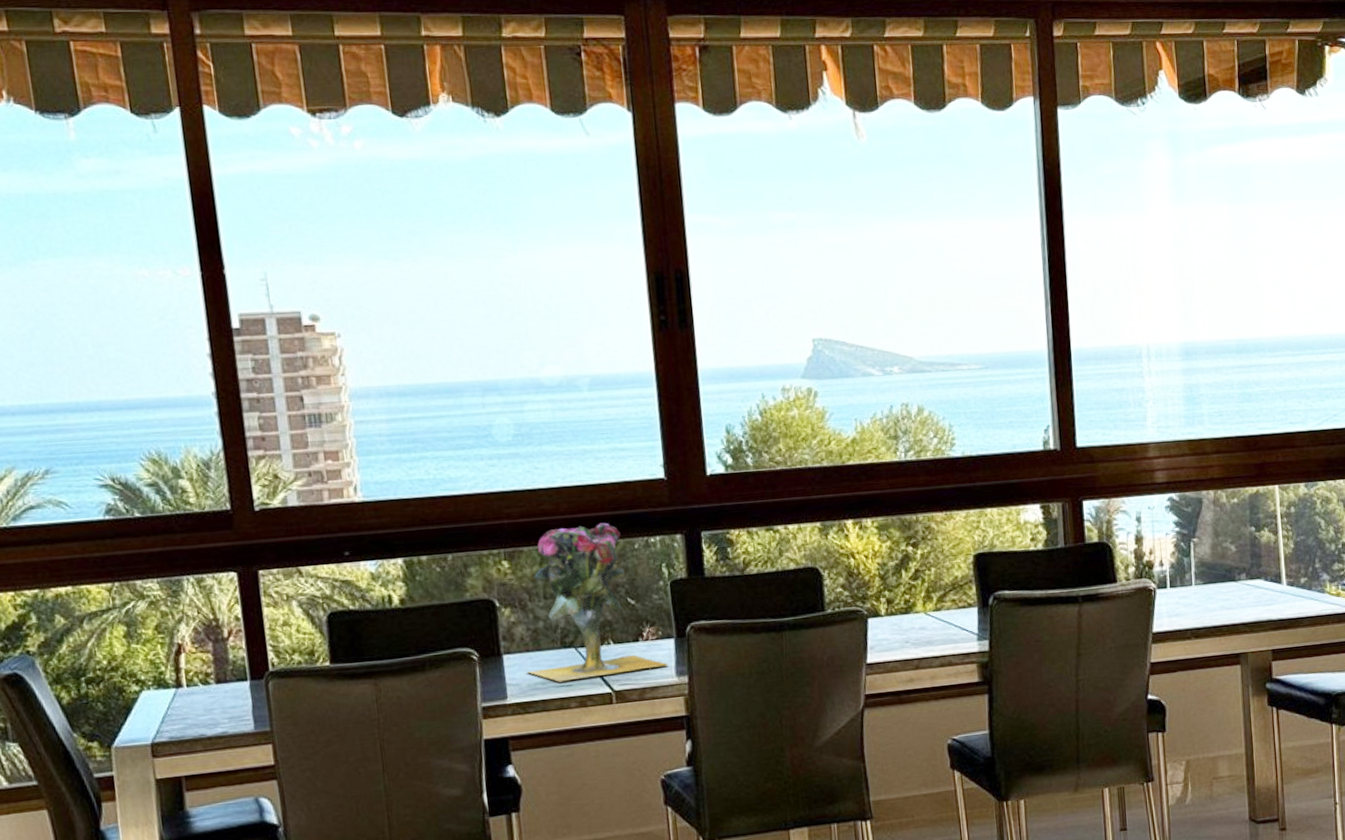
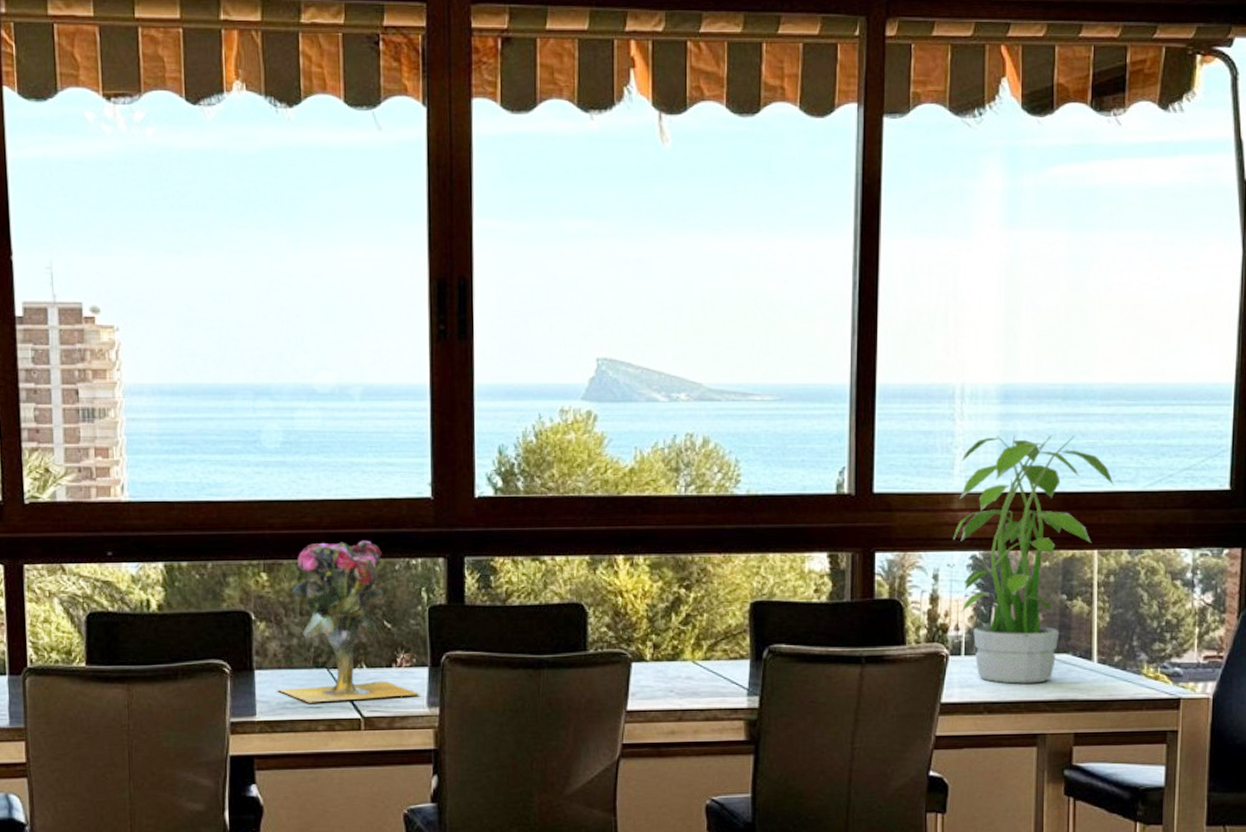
potted plant: none [1151,385,1287,610] -> present [953,434,1114,684]

